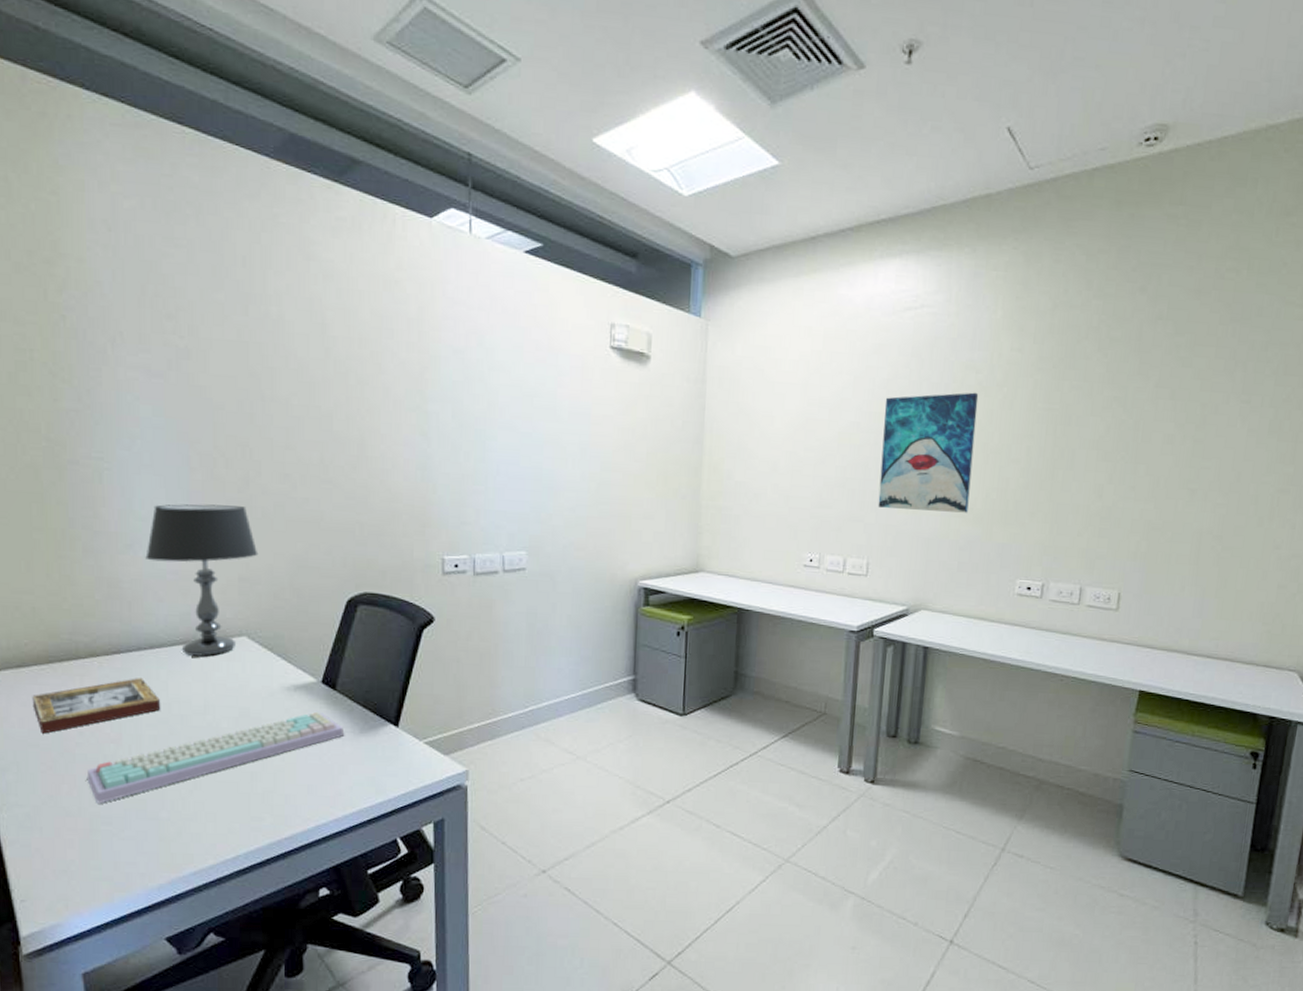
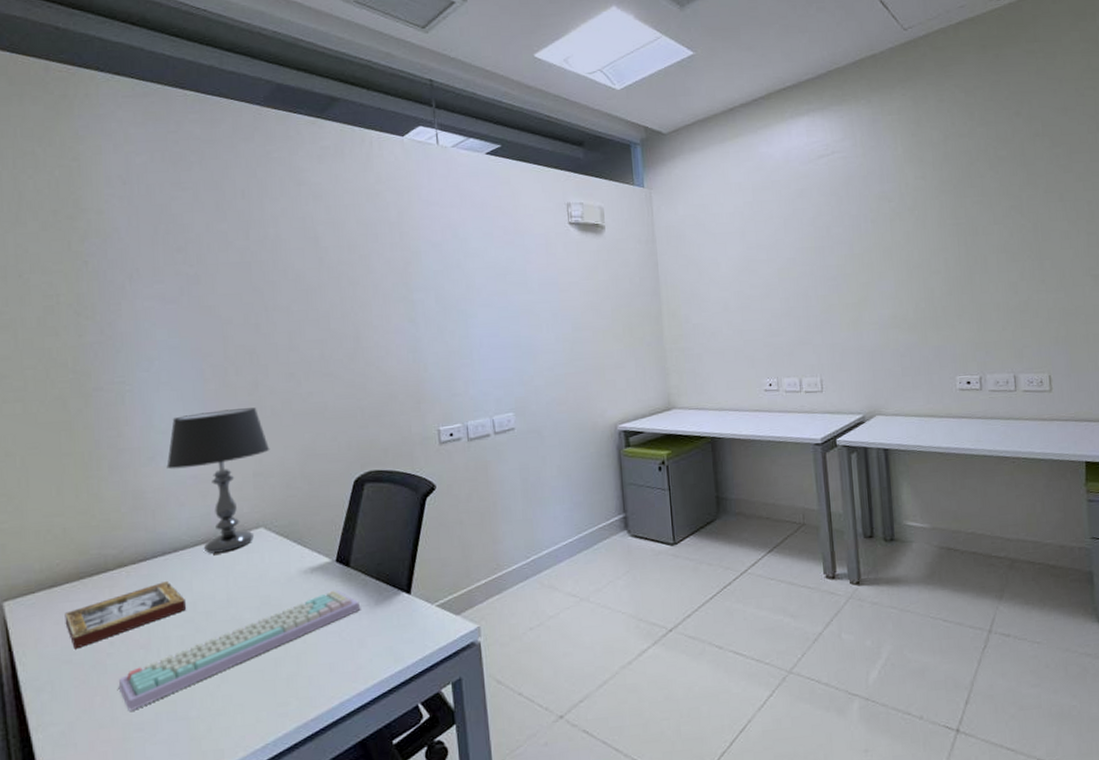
wall art: present [878,392,979,513] -> none [814,218,902,329]

